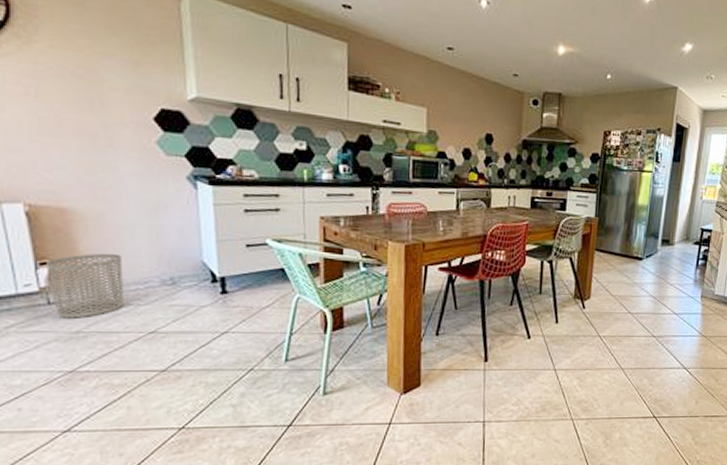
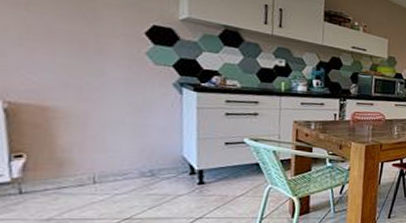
waste bin: present [46,253,124,319] -> none [21,147,103,207]

